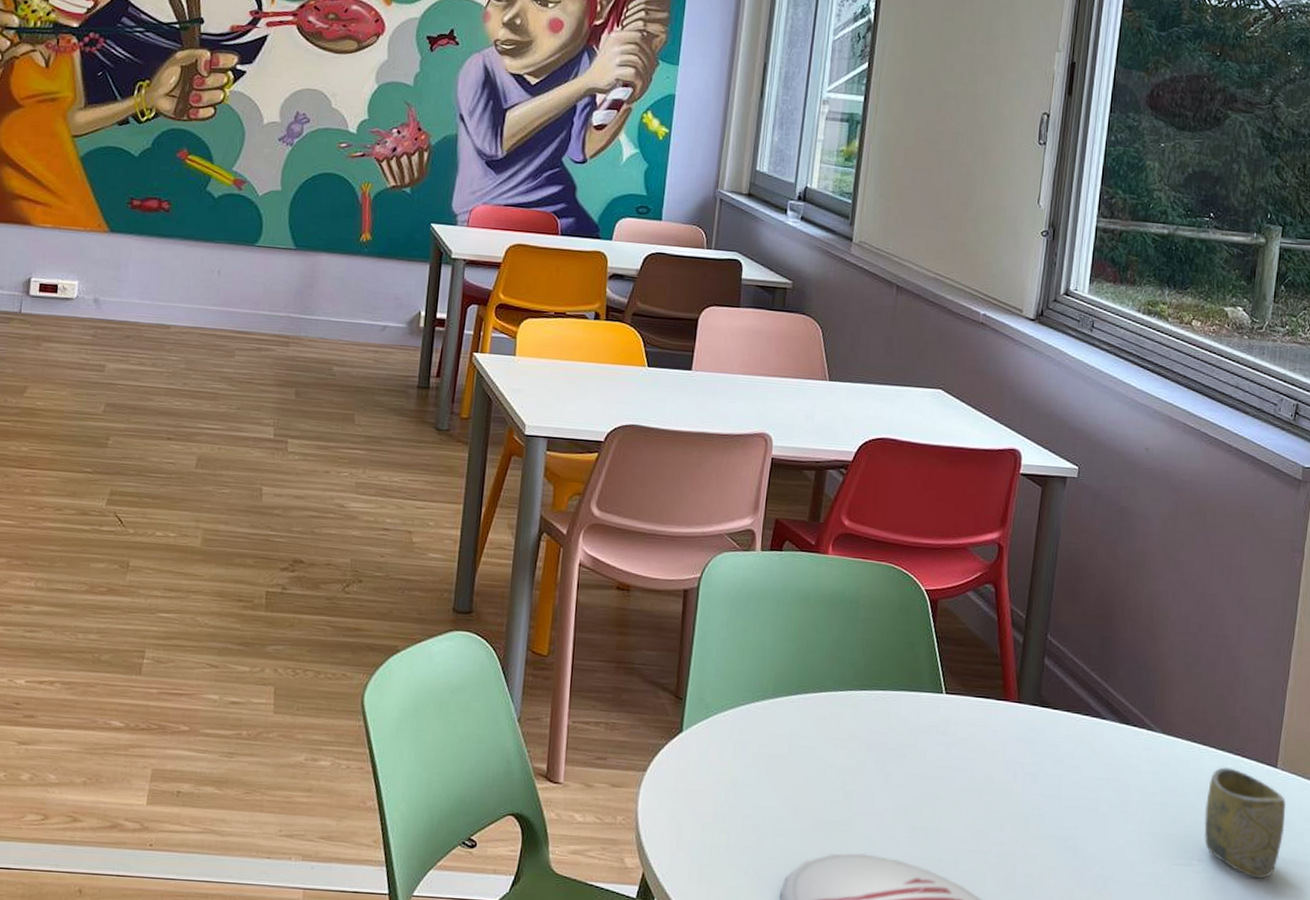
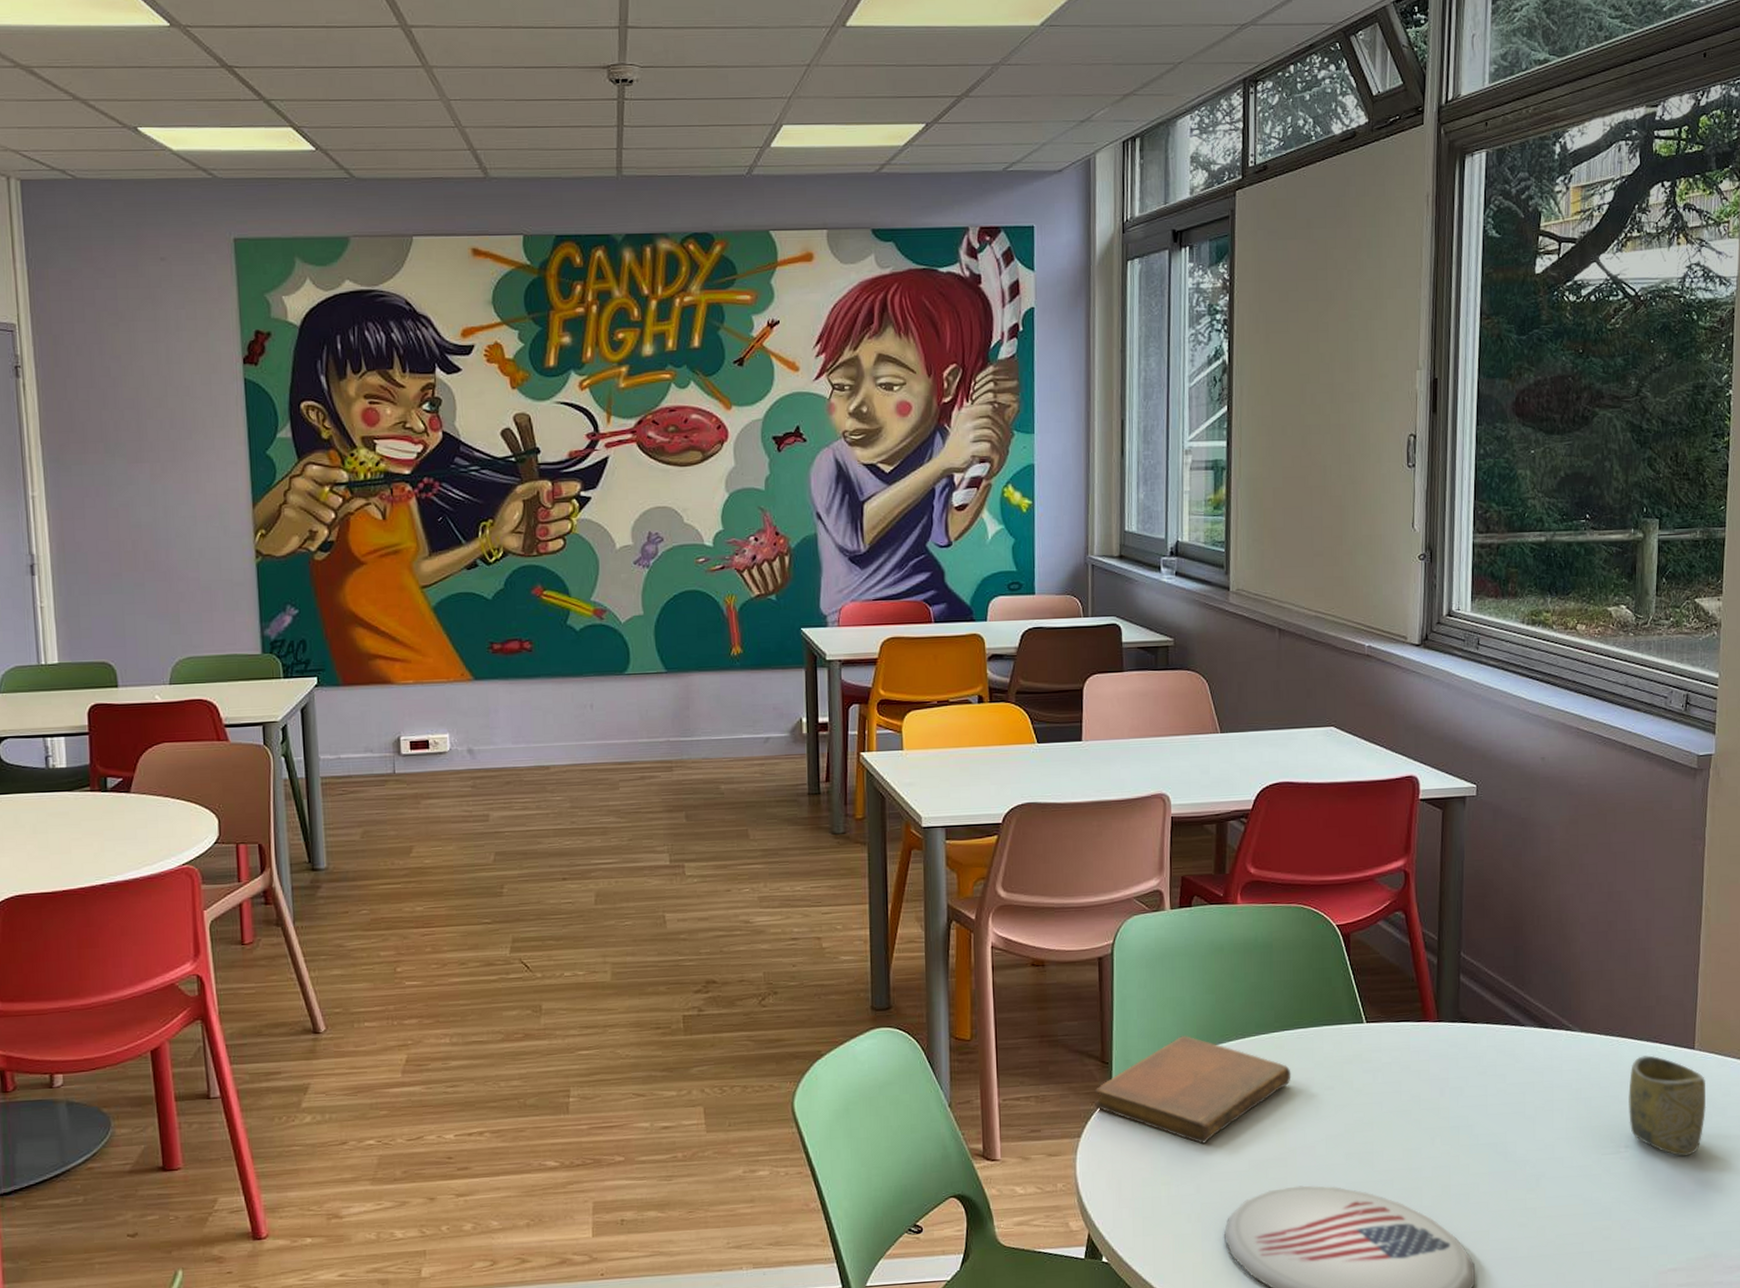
notebook: none [663,680,865,796] -> present [1093,1035,1291,1144]

